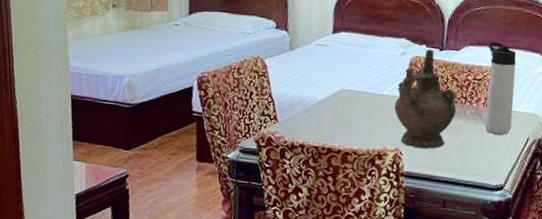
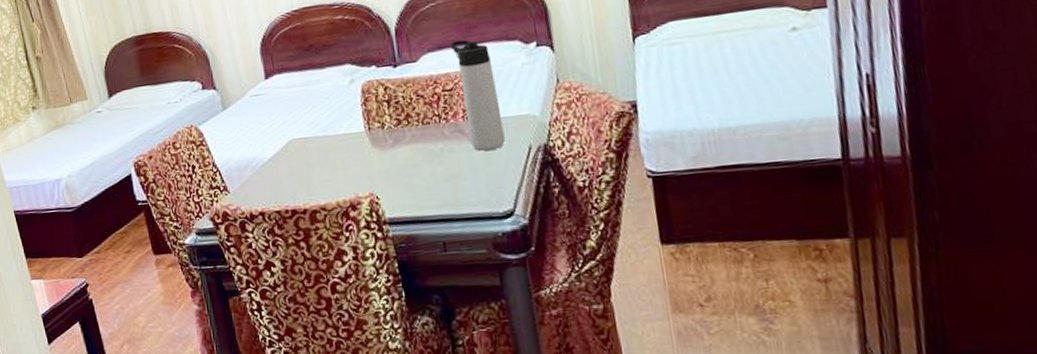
ceremonial vessel: present [394,49,457,149] -> none [354,68,432,188]

